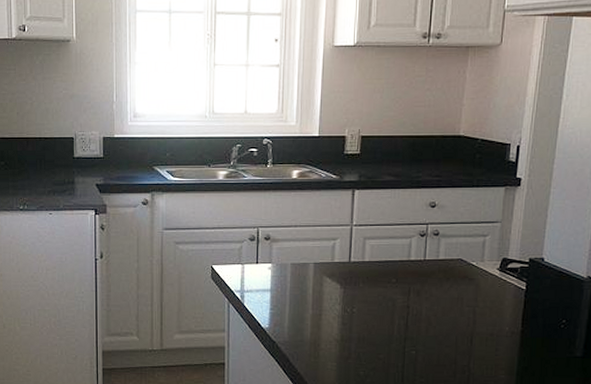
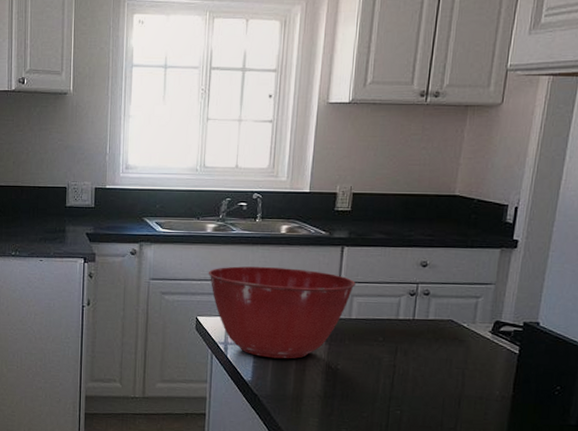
mixing bowl: none [221,213,367,304] -> present [208,266,356,359]

